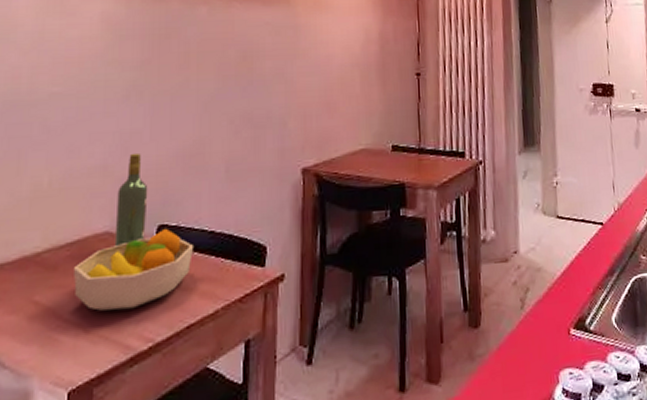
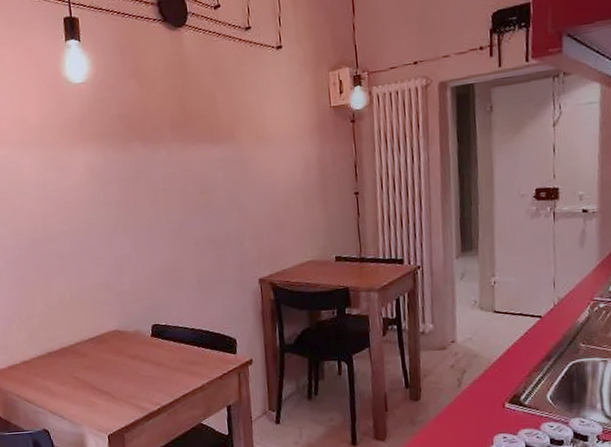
fruit bowl: present [73,228,193,311] -> none [97,326,181,384]
wine bottle: present [114,152,148,247] -> none [119,272,144,341]

